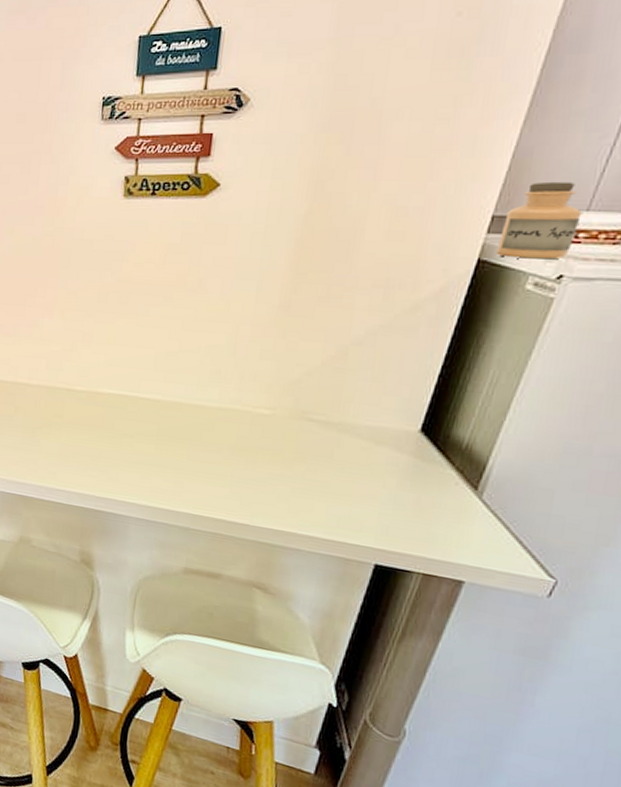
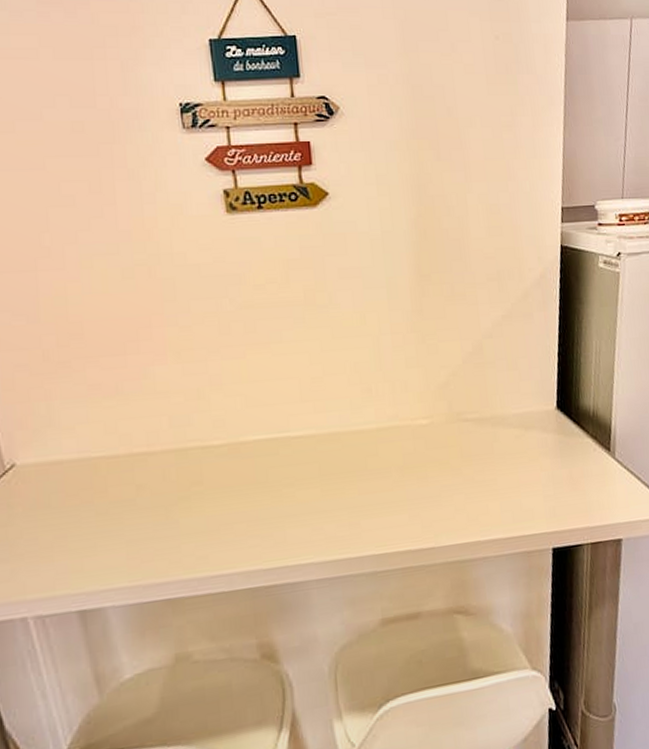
jar: present [496,181,582,260] -> none [571,176,620,242]

